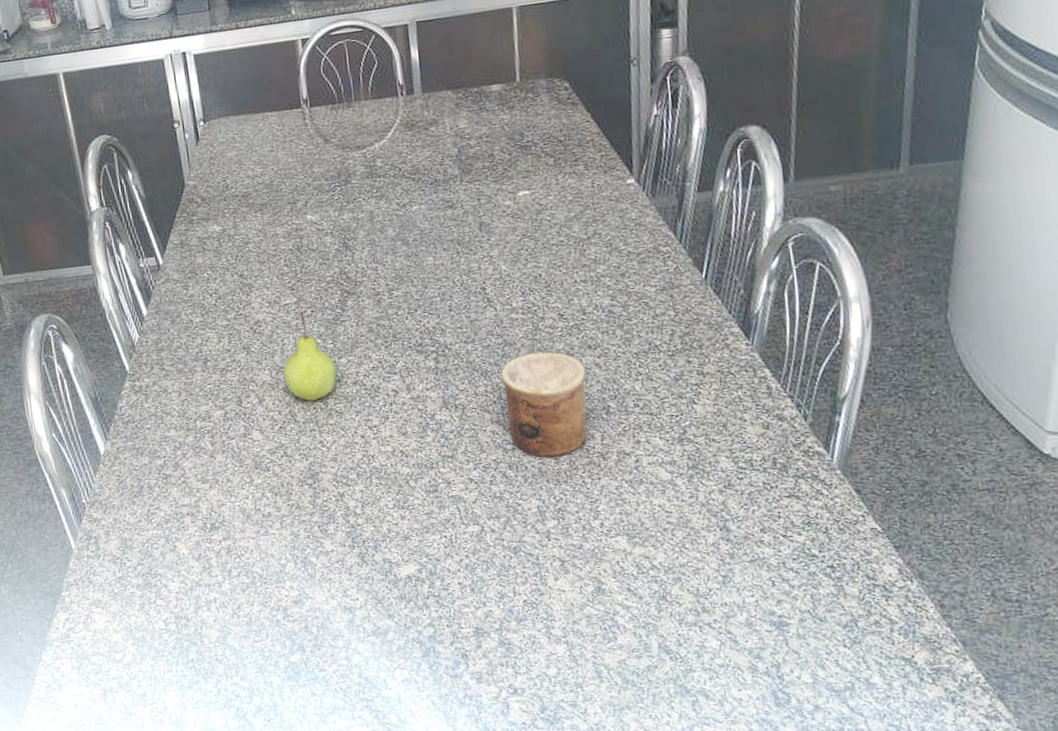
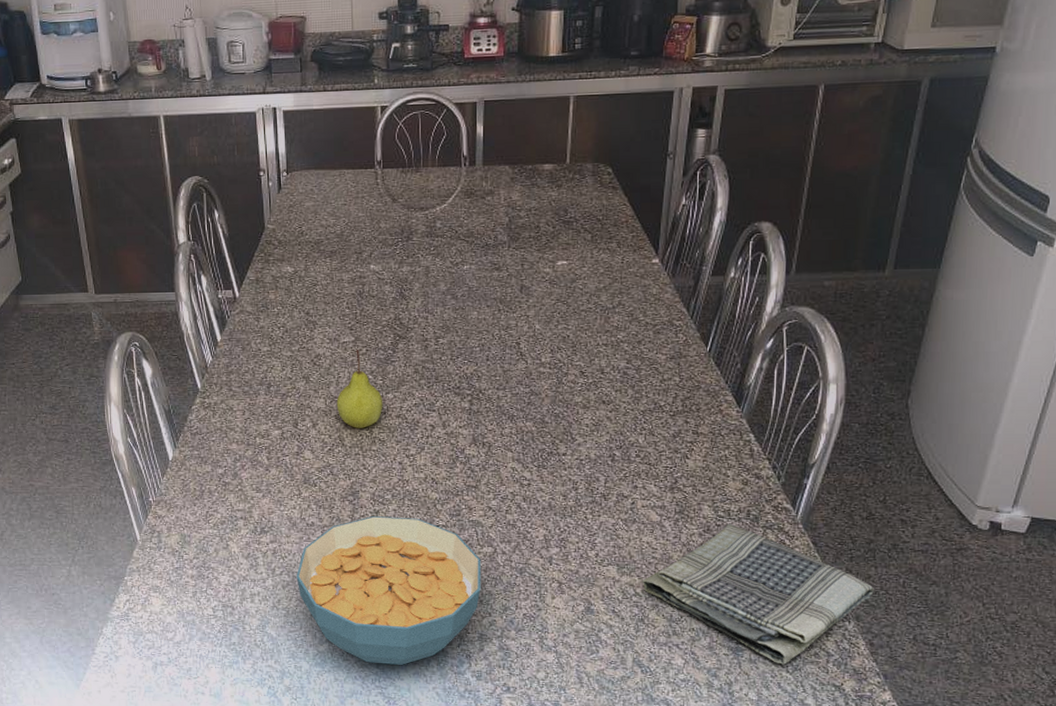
cereal bowl: none [256,498,471,672] -> present [296,516,481,665]
cup: present [501,352,587,458] -> none [525,403,599,495]
dish towel: none [659,475,938,638] -> present [643,523,875,665]

